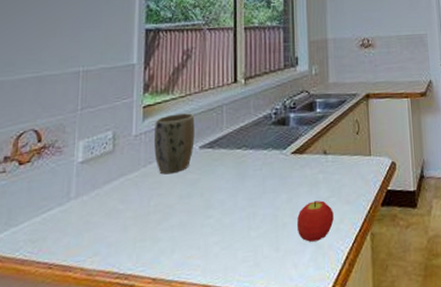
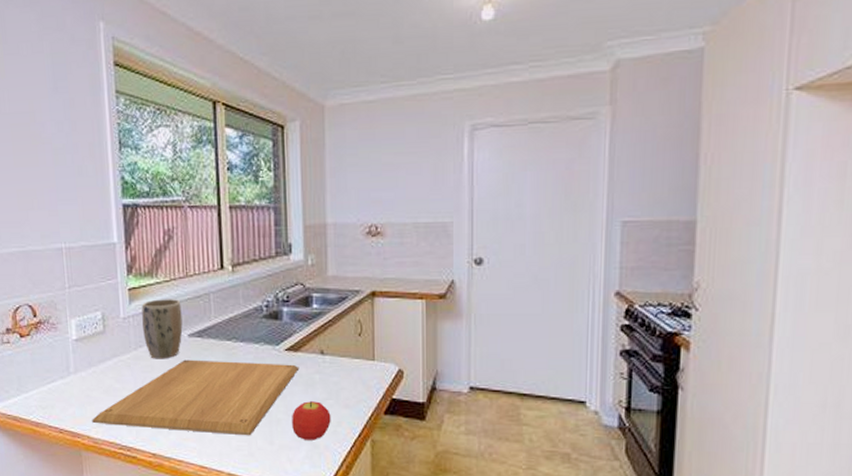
chopping board: none [88,166,305,253] -> present [92,359,300,436]

